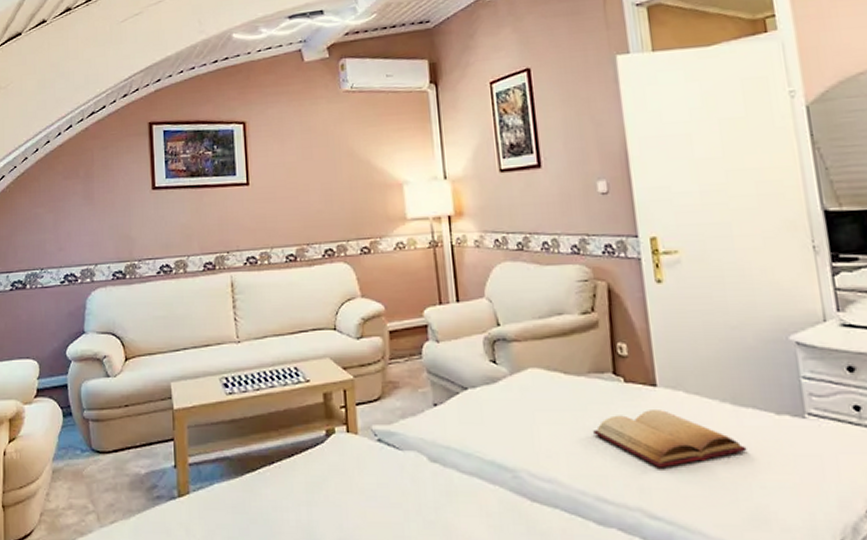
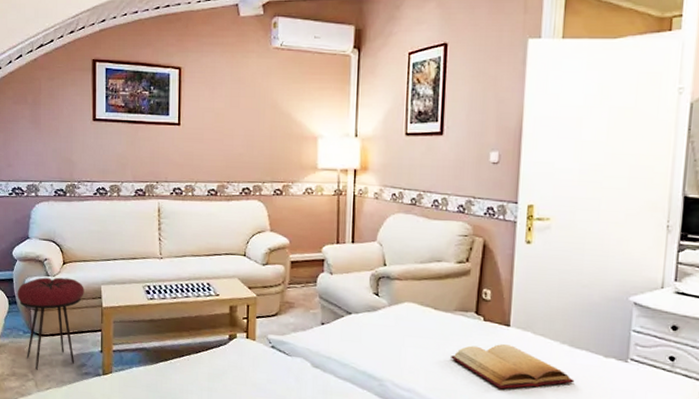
stool: none [72,377,151,499] -> present [17,277,84,370]

